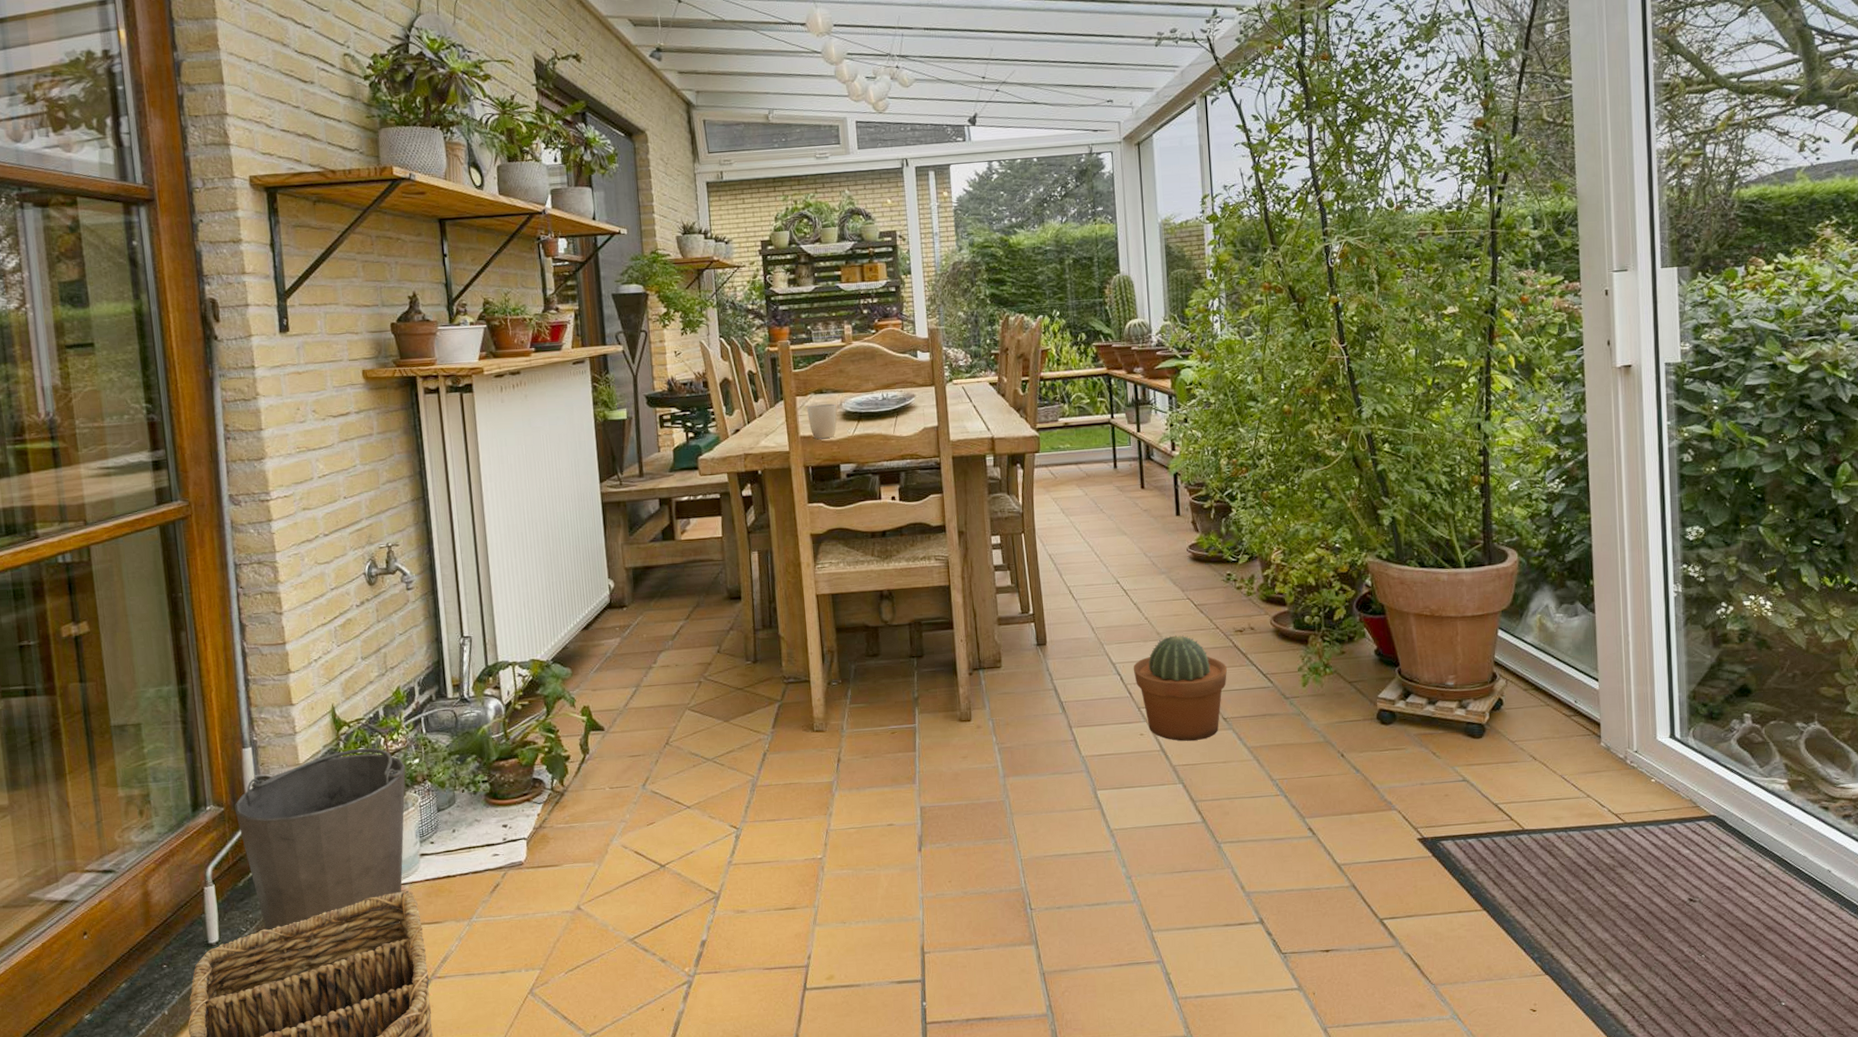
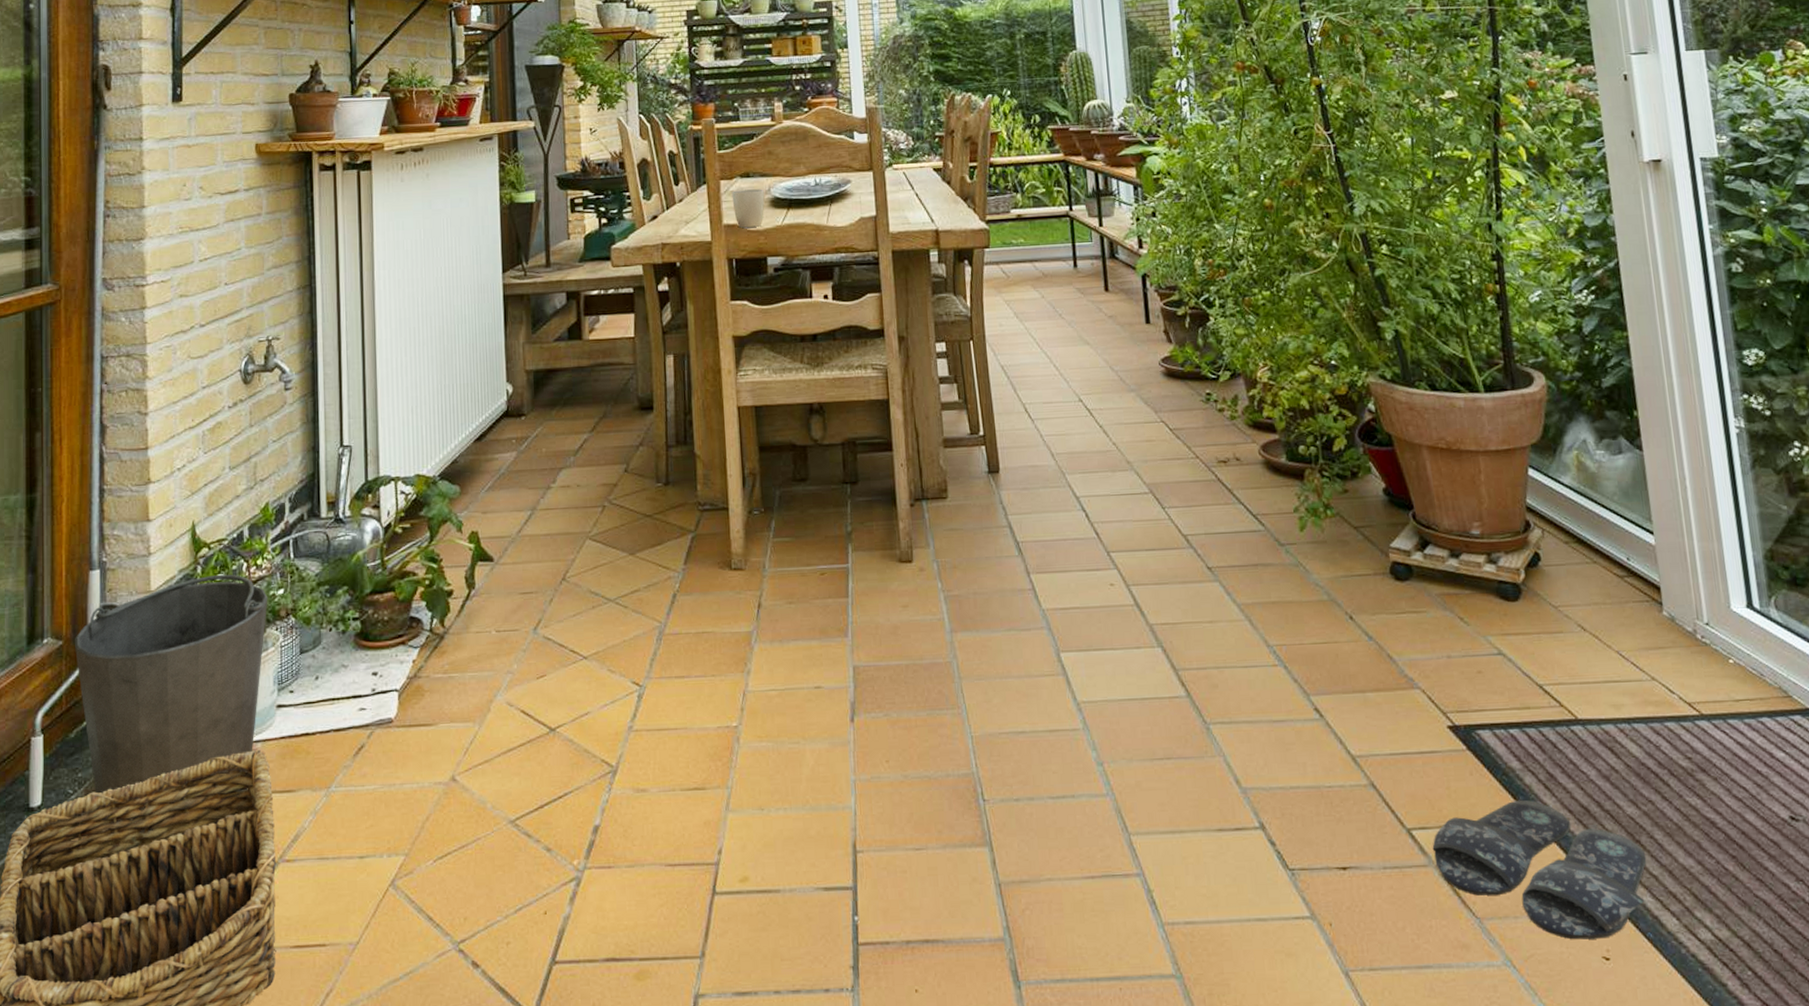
potted cactus: present [1133,635,1227,741] -> none [1100,464,1210,594]
slippers: none [1399,893,1571,997] -> present [1432,799,1646,940]

